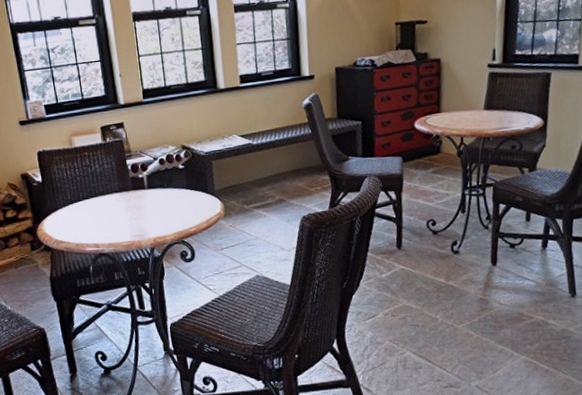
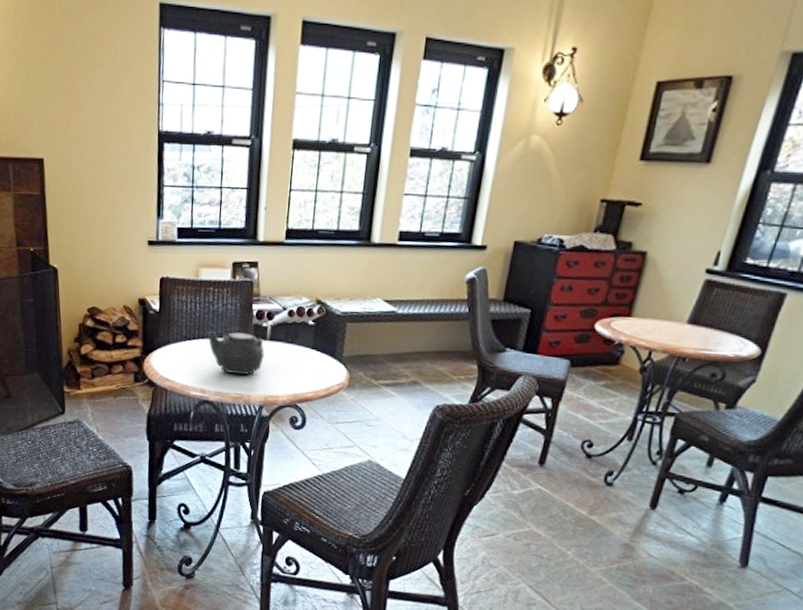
teapot: none [88,186,146,225] -> present [205,331,264,376]

